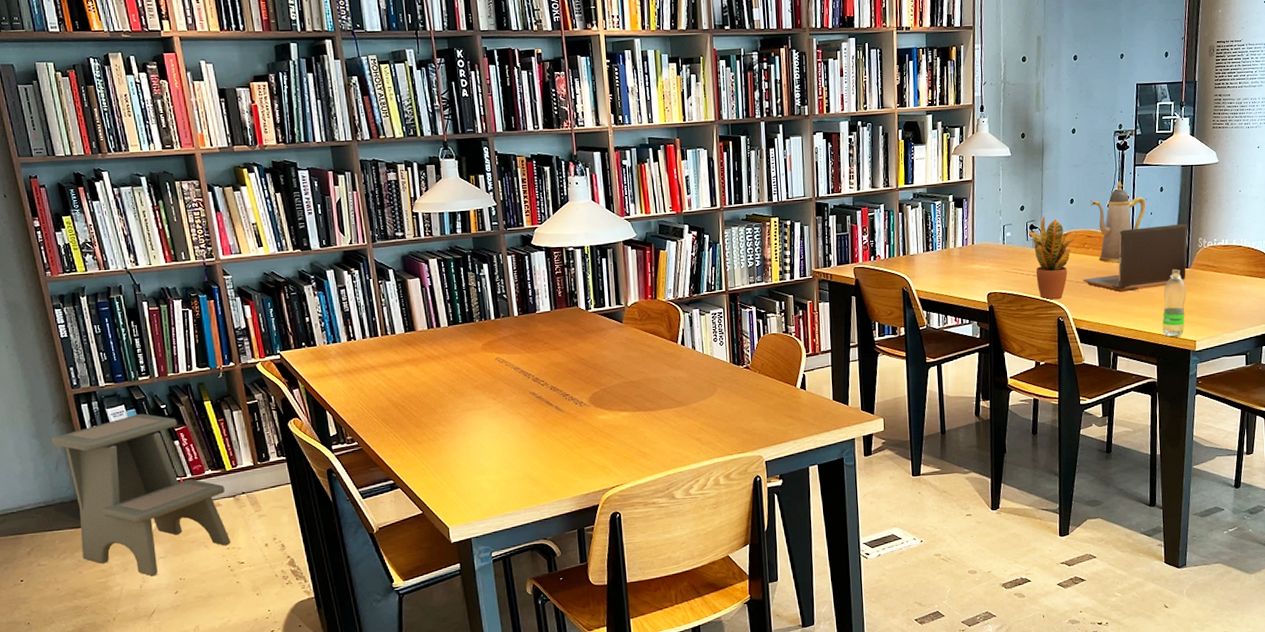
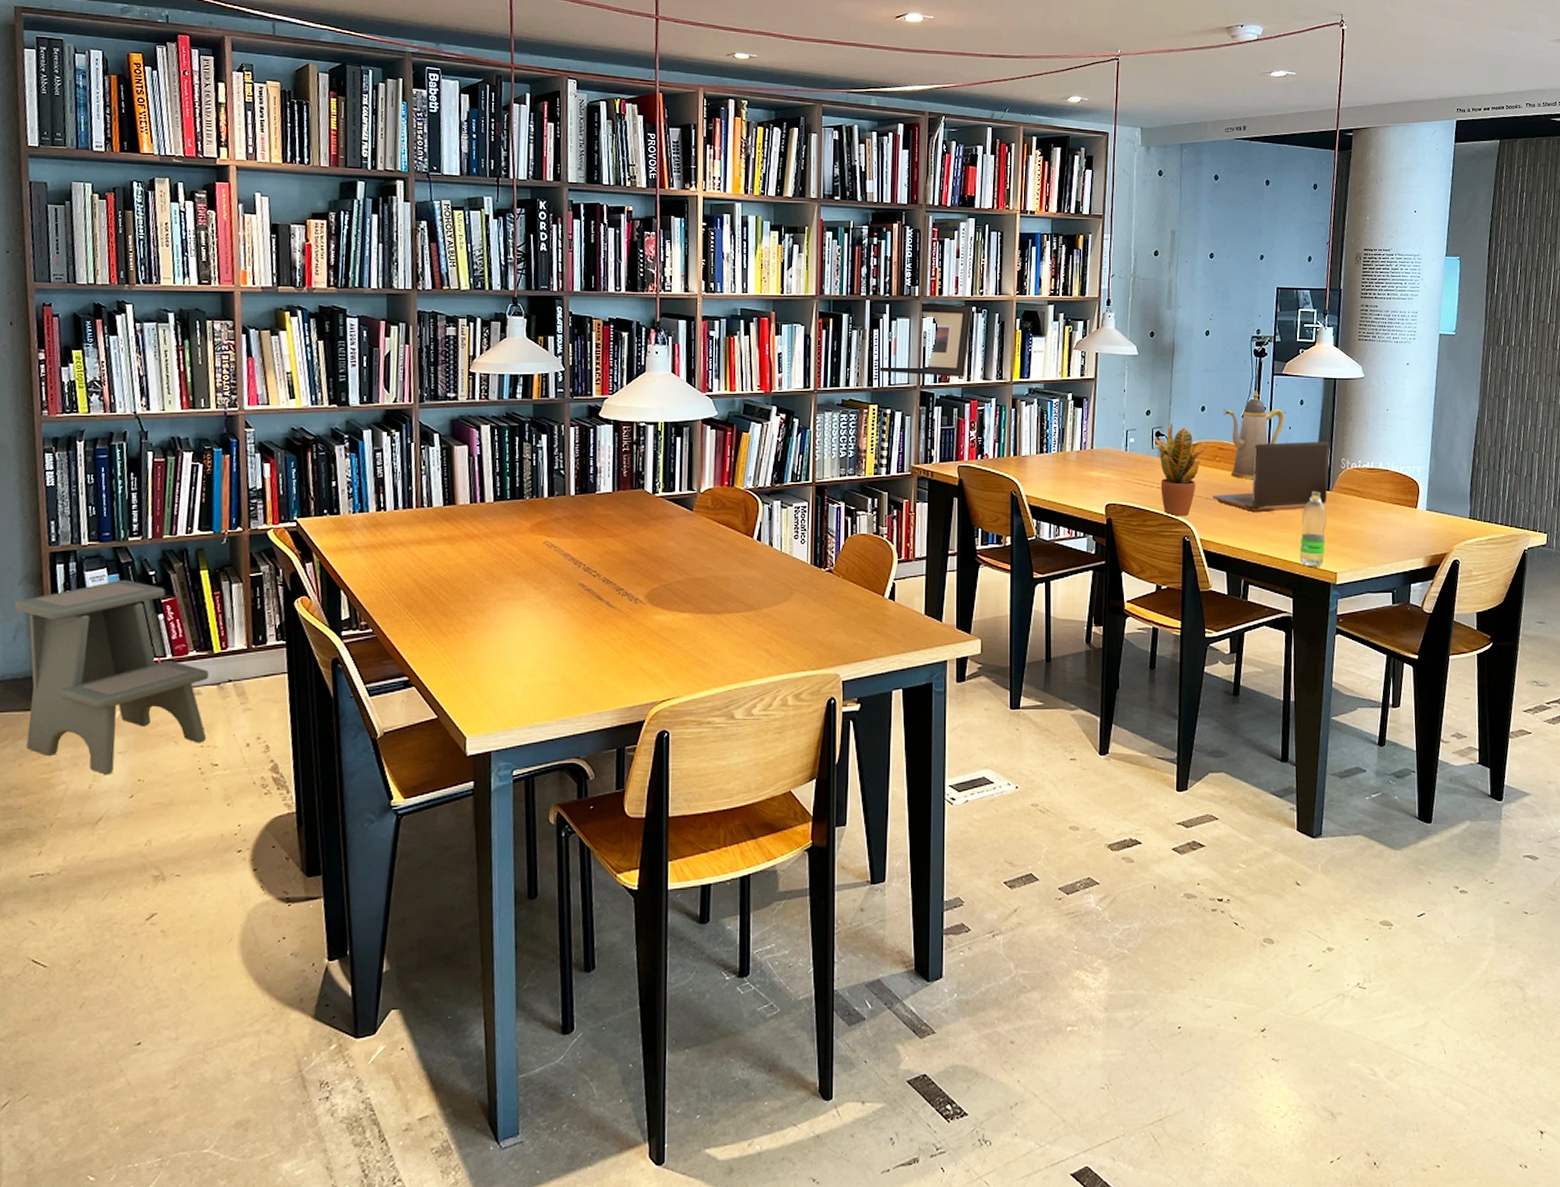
picture frame: none [777,120,858,188] -> present [879,303,972,378]

